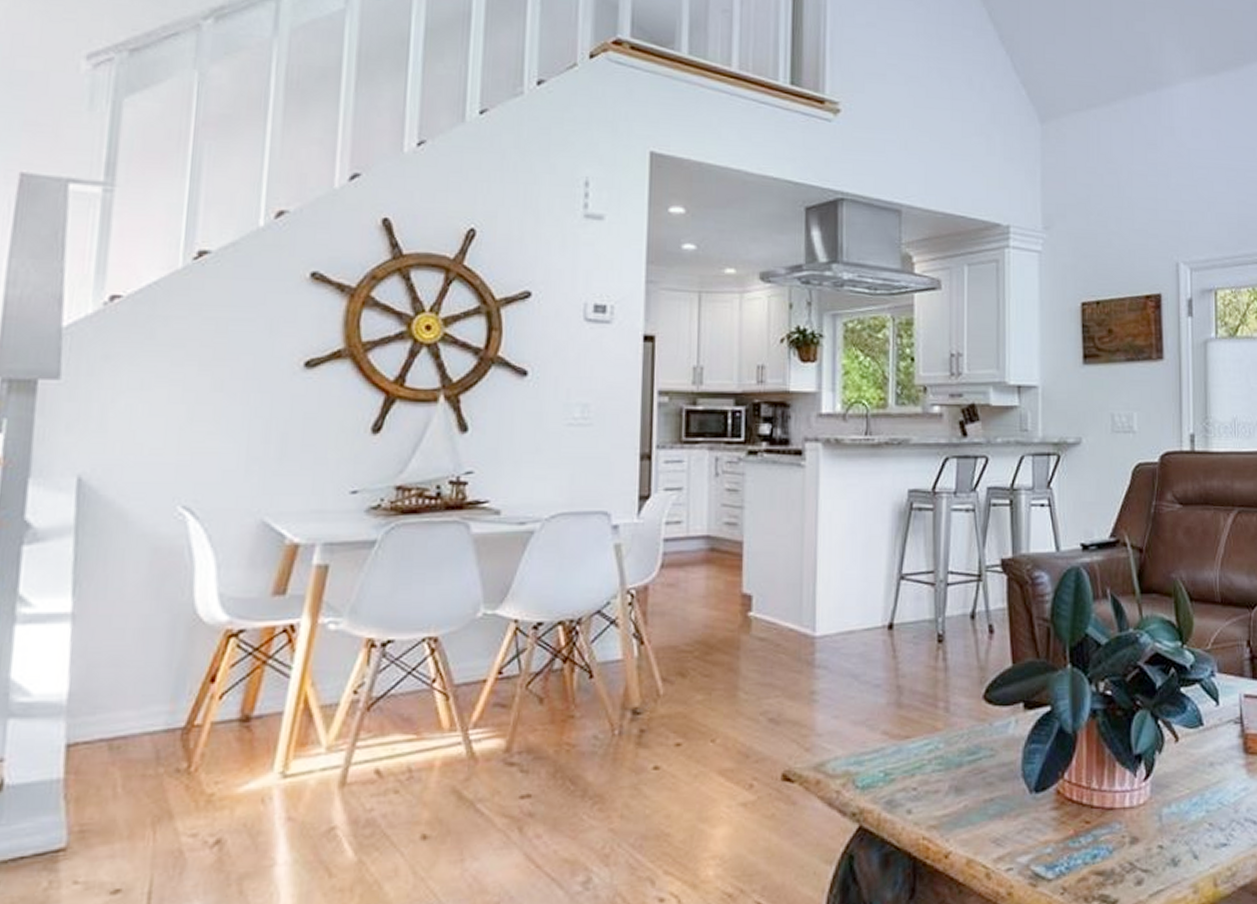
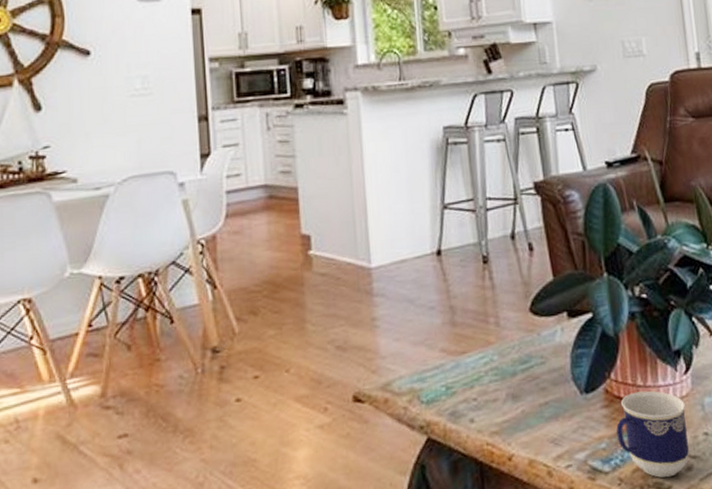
cup: none [1065,795,1142,891] -> present [616,390,689,478]

